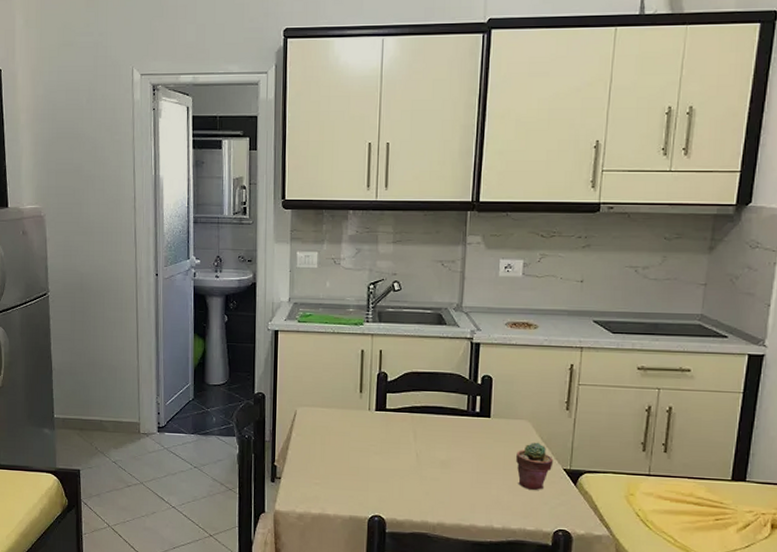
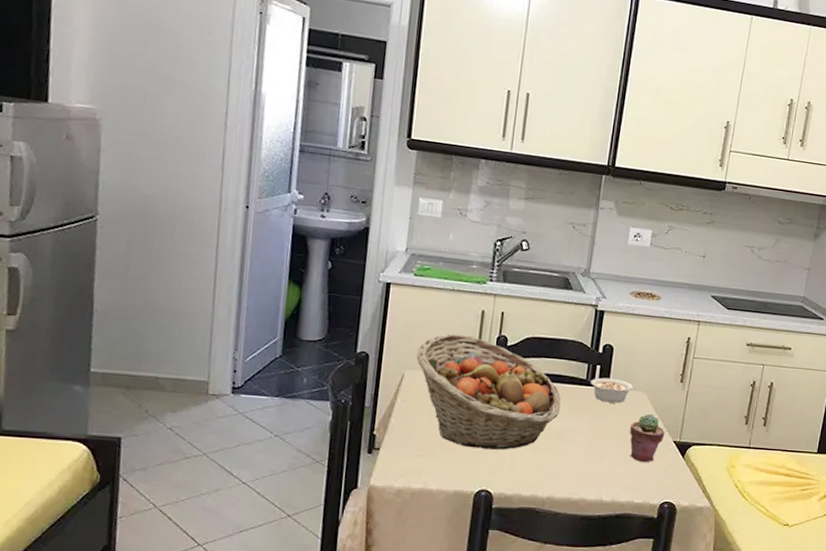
fruit basket: none [306,372,444,479] -> present [416,333,561,450]
legume: none [472,408,523,432] -> present [591,377,640,403]

